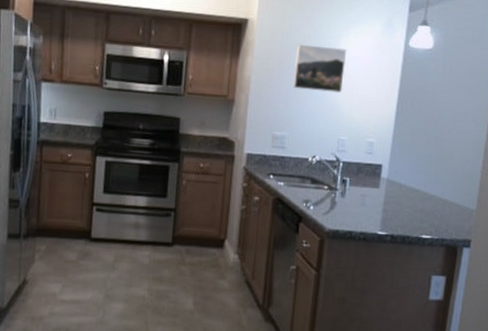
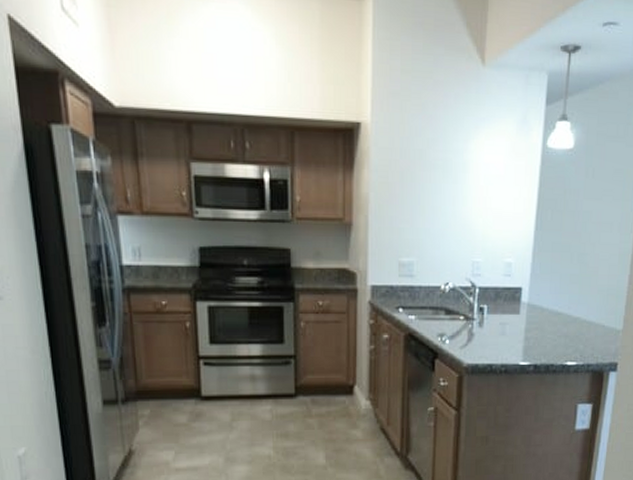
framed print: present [292,45,347,94] -> none [418,152,478,208]

